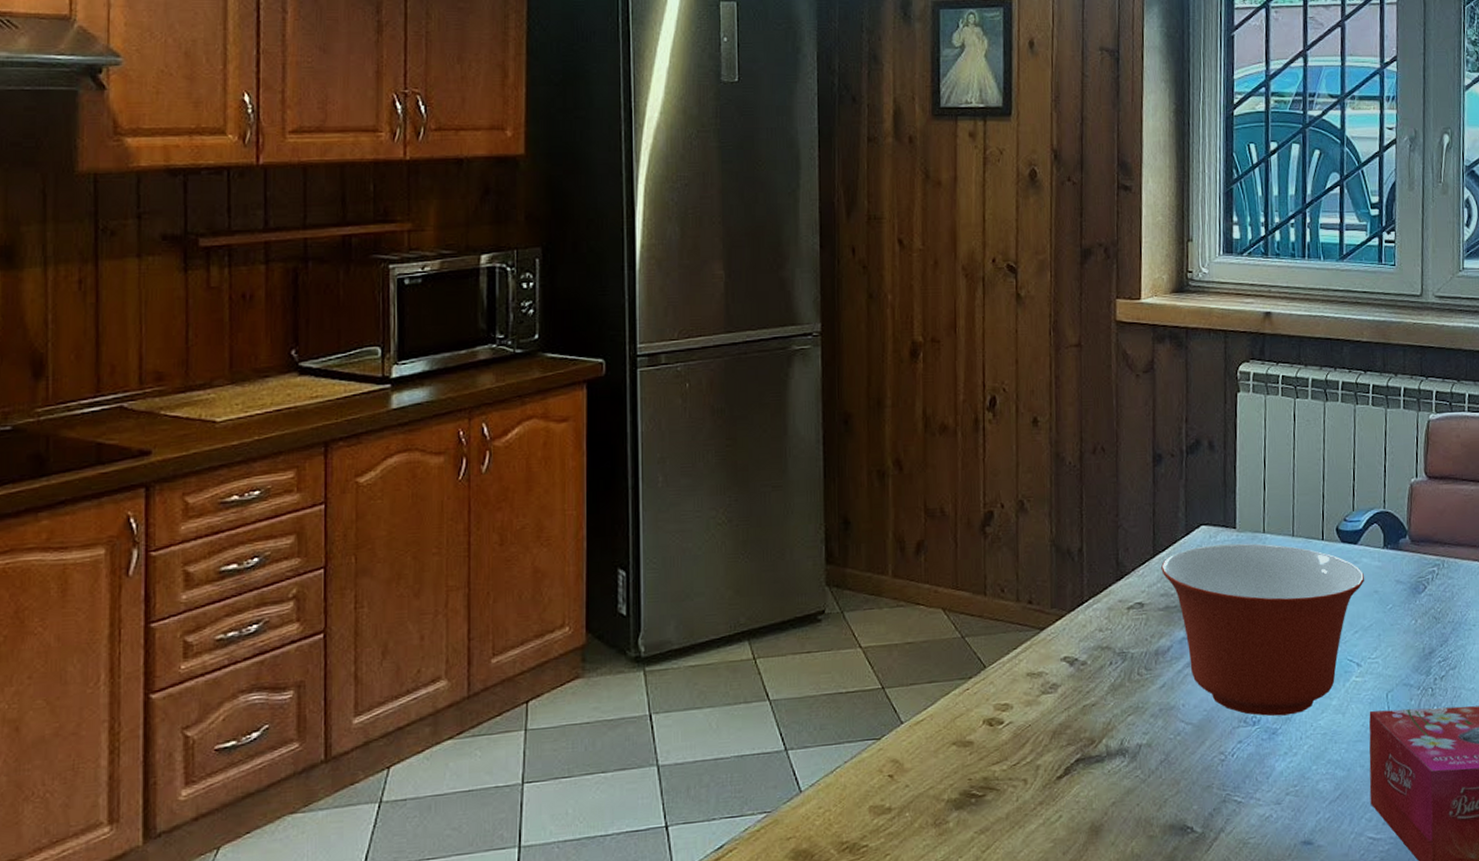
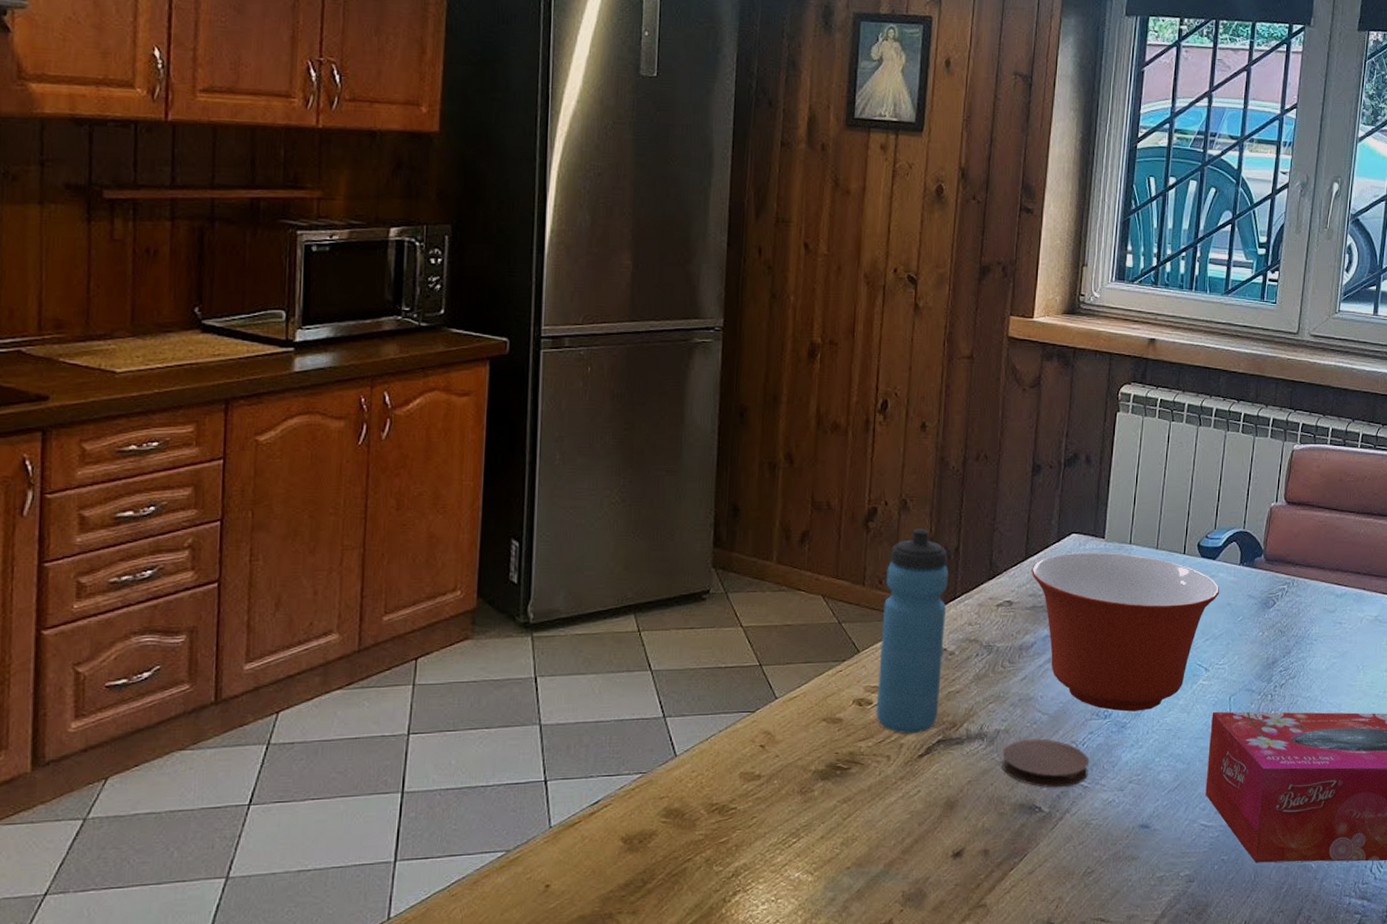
water bottle: none [1007,530,1075,755] -> present [876,529,949,734]
coaster: none [1146,751,1241,806] -> present [1002,738,1089,788]

